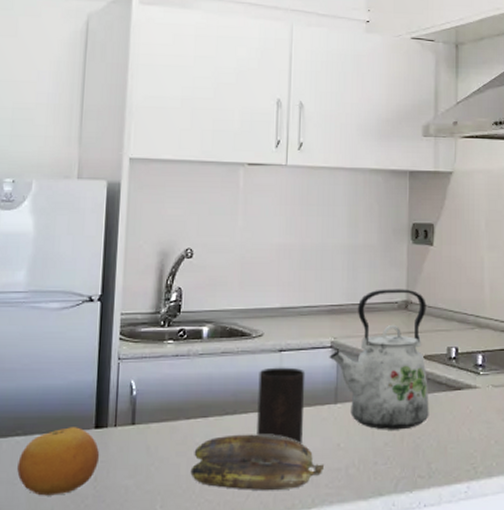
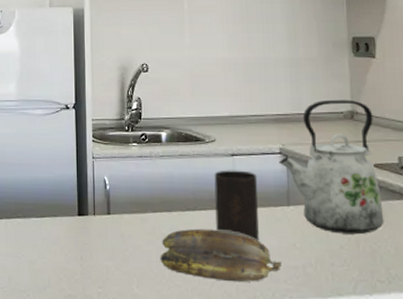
fruit: present [17,427,100,496] -> none [20,213,84,270]

